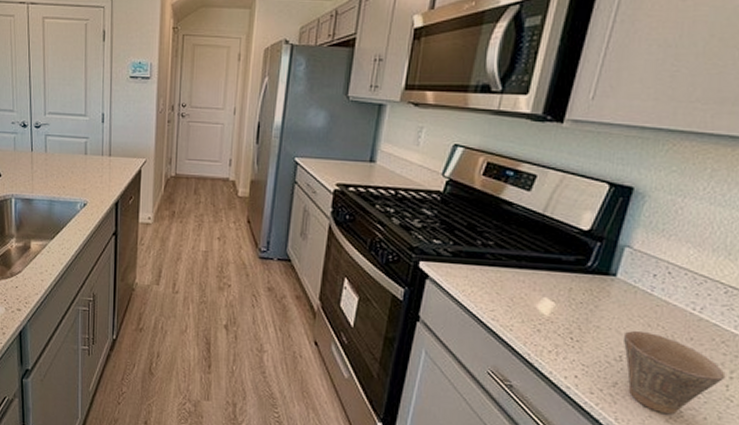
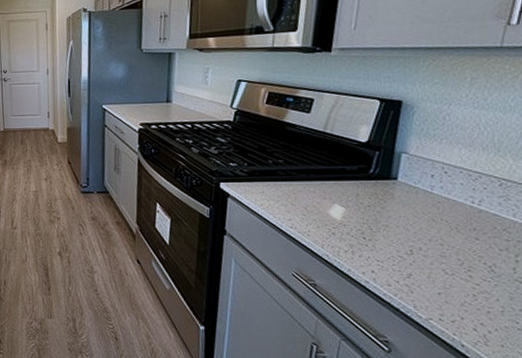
cup: present [623,330,726,415] -> none [411,226,512,299]

